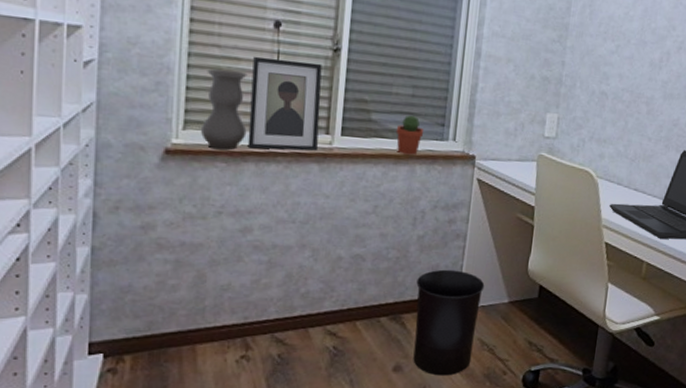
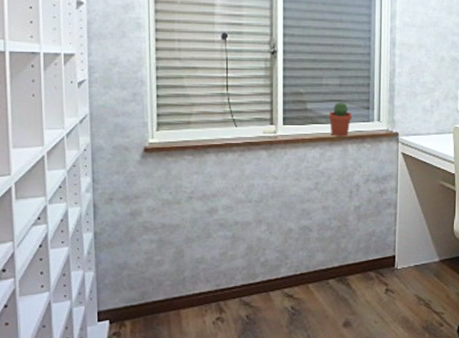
vase: present [200,68,248,151] -> none [170,77,207,145]
picture frame: present [247,56,322,151] -> none [207,64,264,142]
waste bin: present [413,269,485,376] -> none [357,234,417,329]

